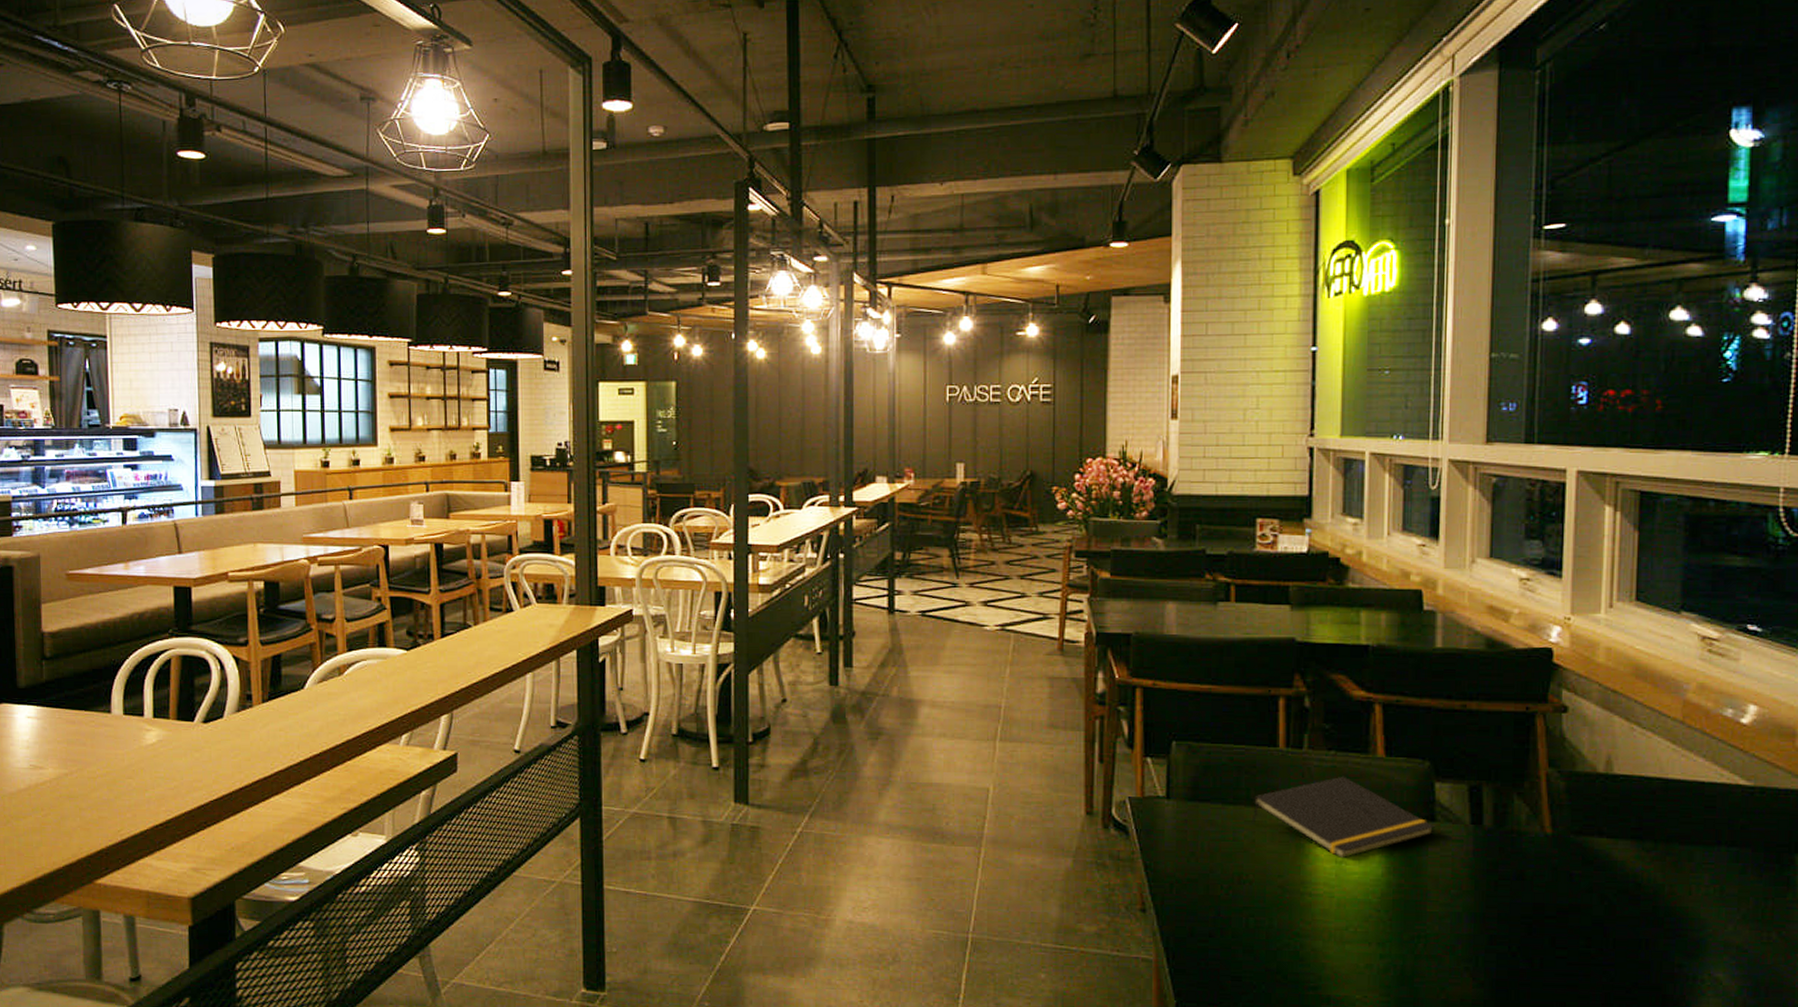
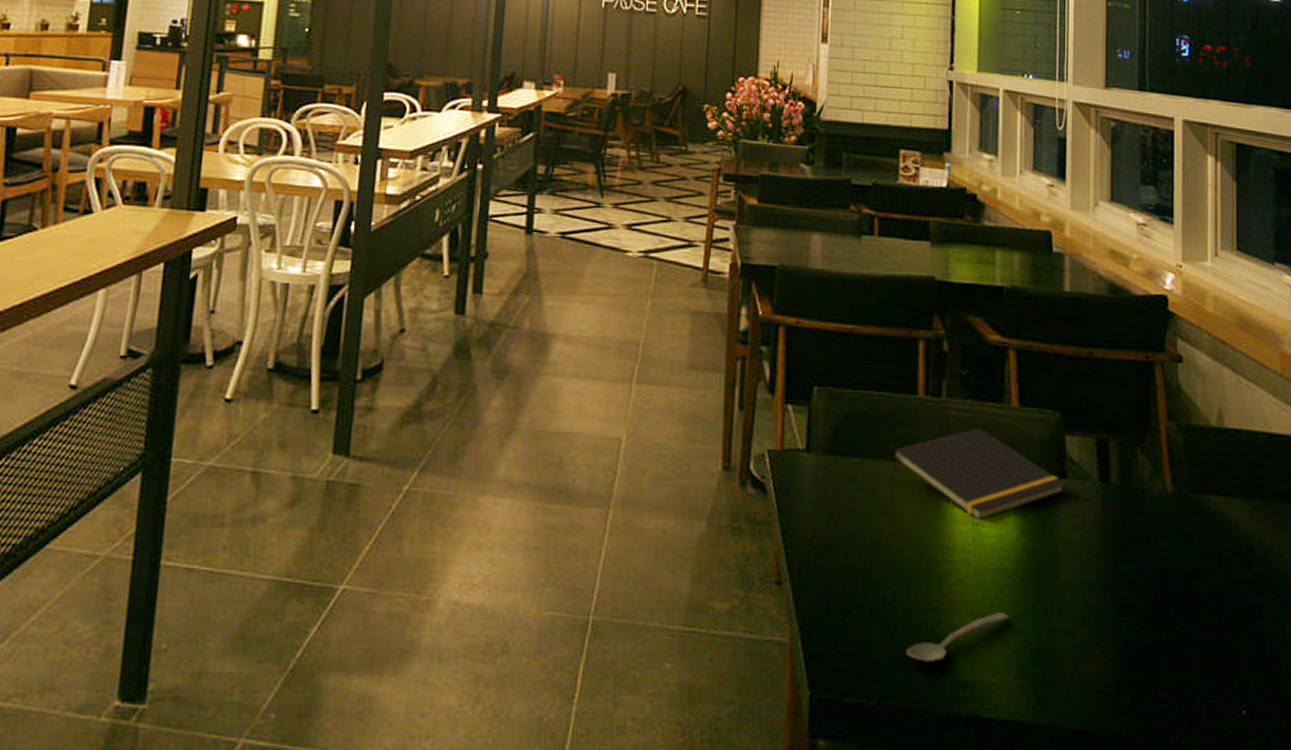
spoon: none [1269,938,1374,980] -> present [906,611,1010,663]

